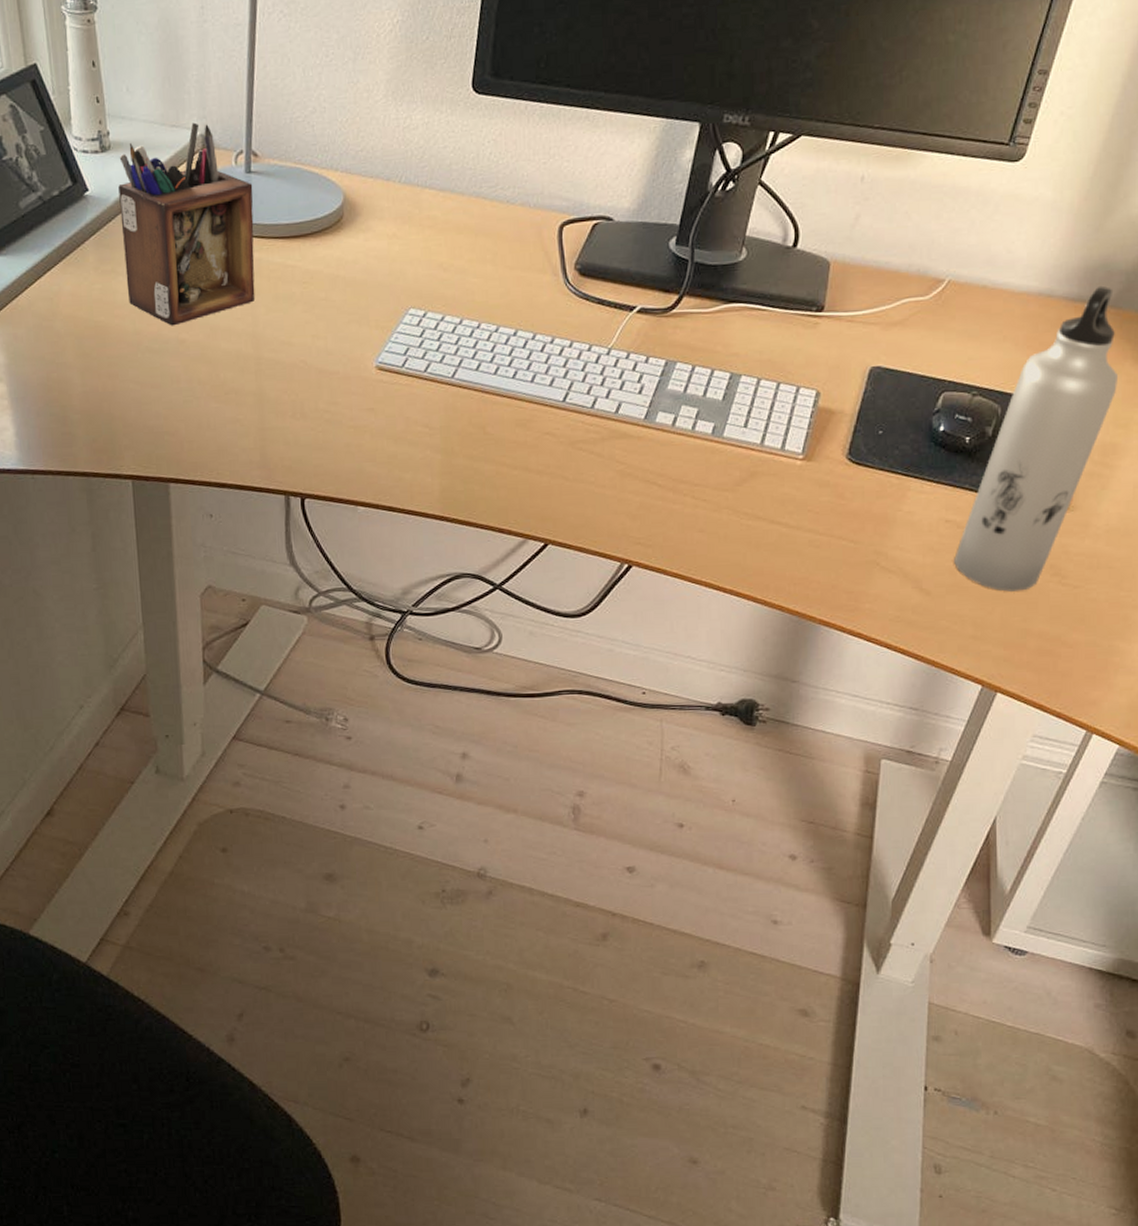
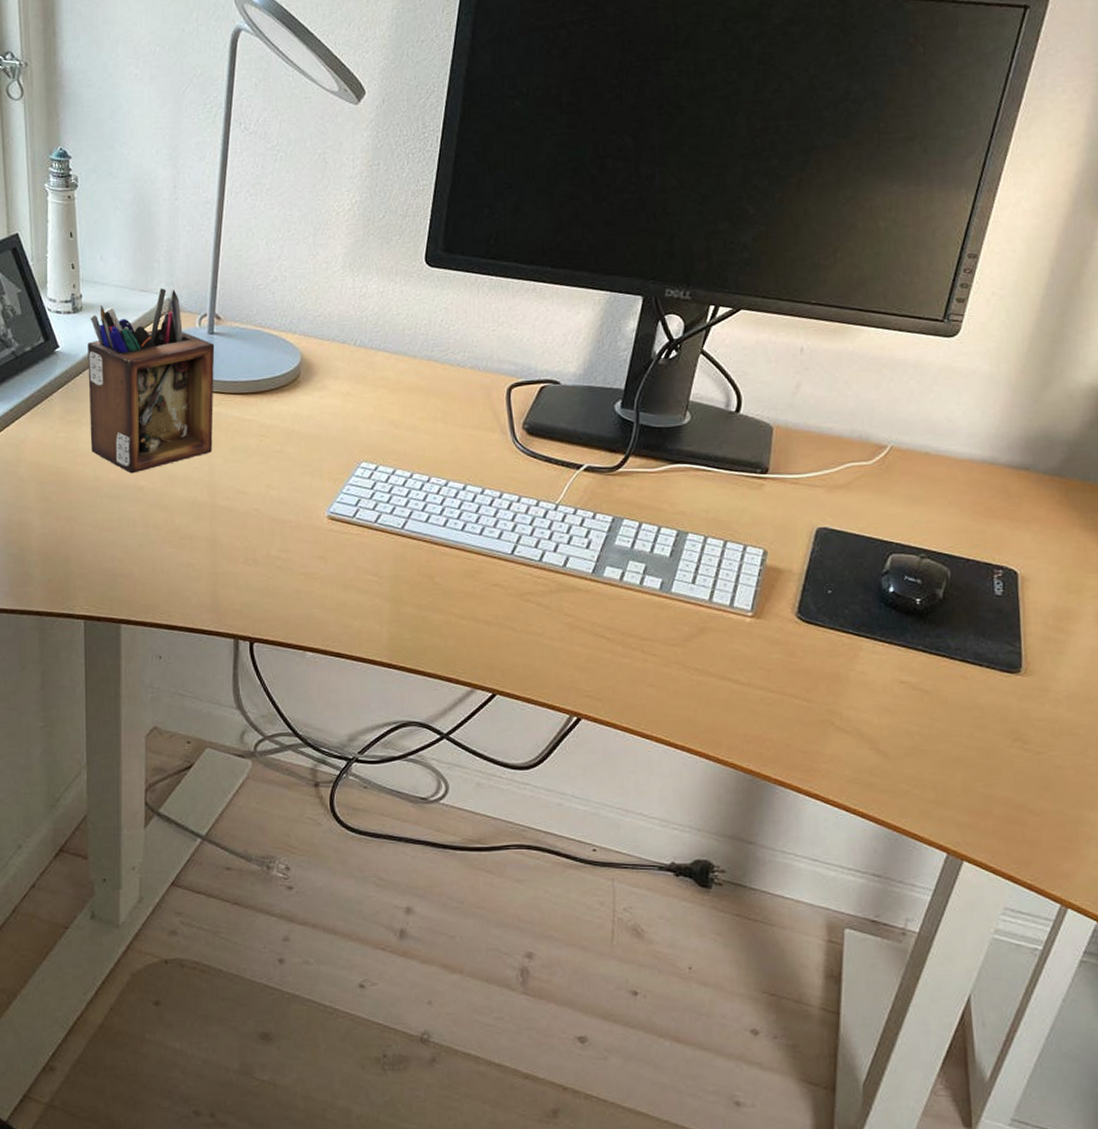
water bottle: present [954,285,1119,592] -> none [911,455,1068,756]

